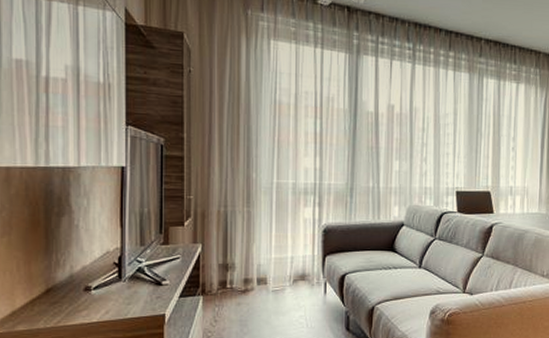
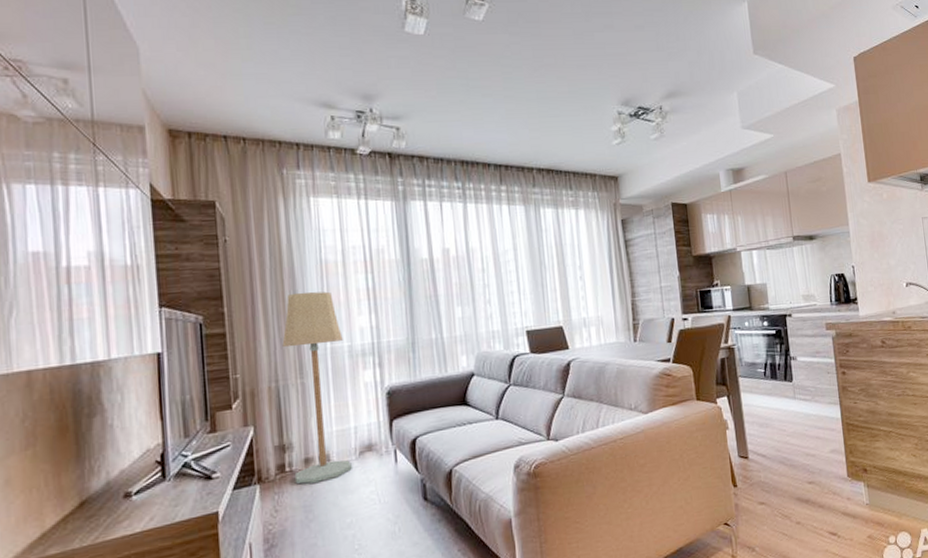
floor lamp: none [233,128,288,301] -> present [282,291,352,484]

